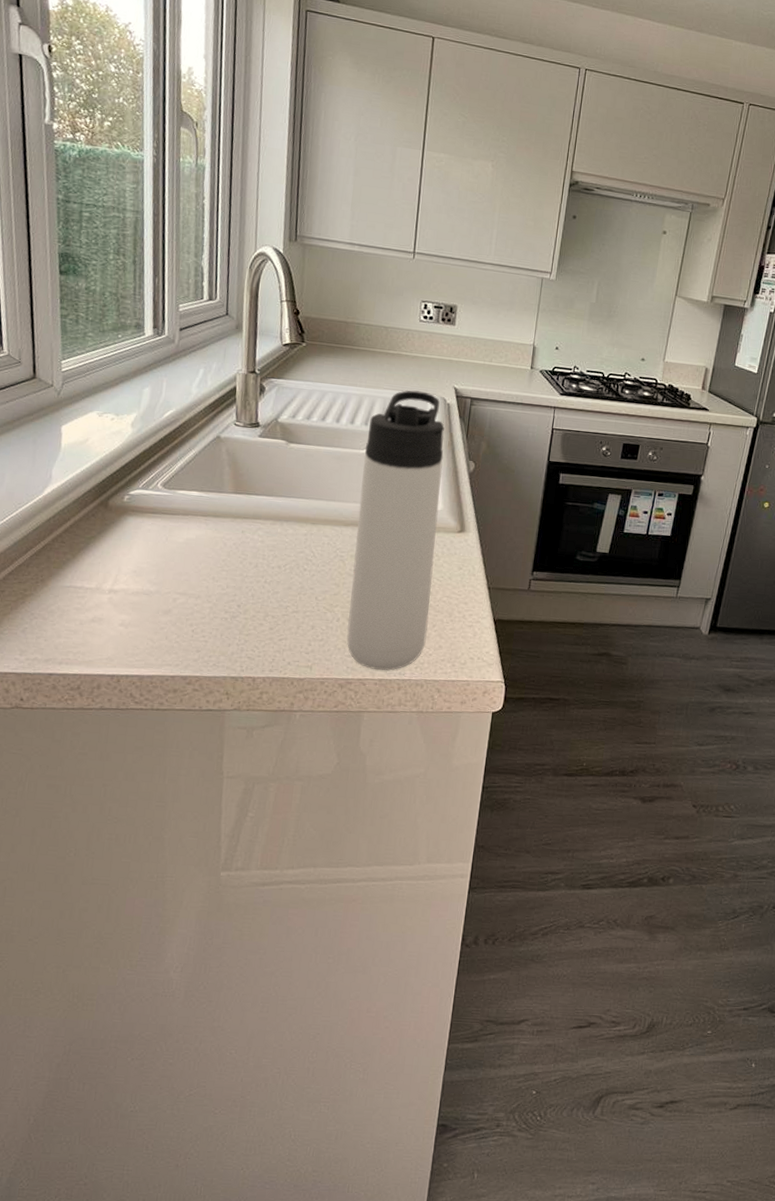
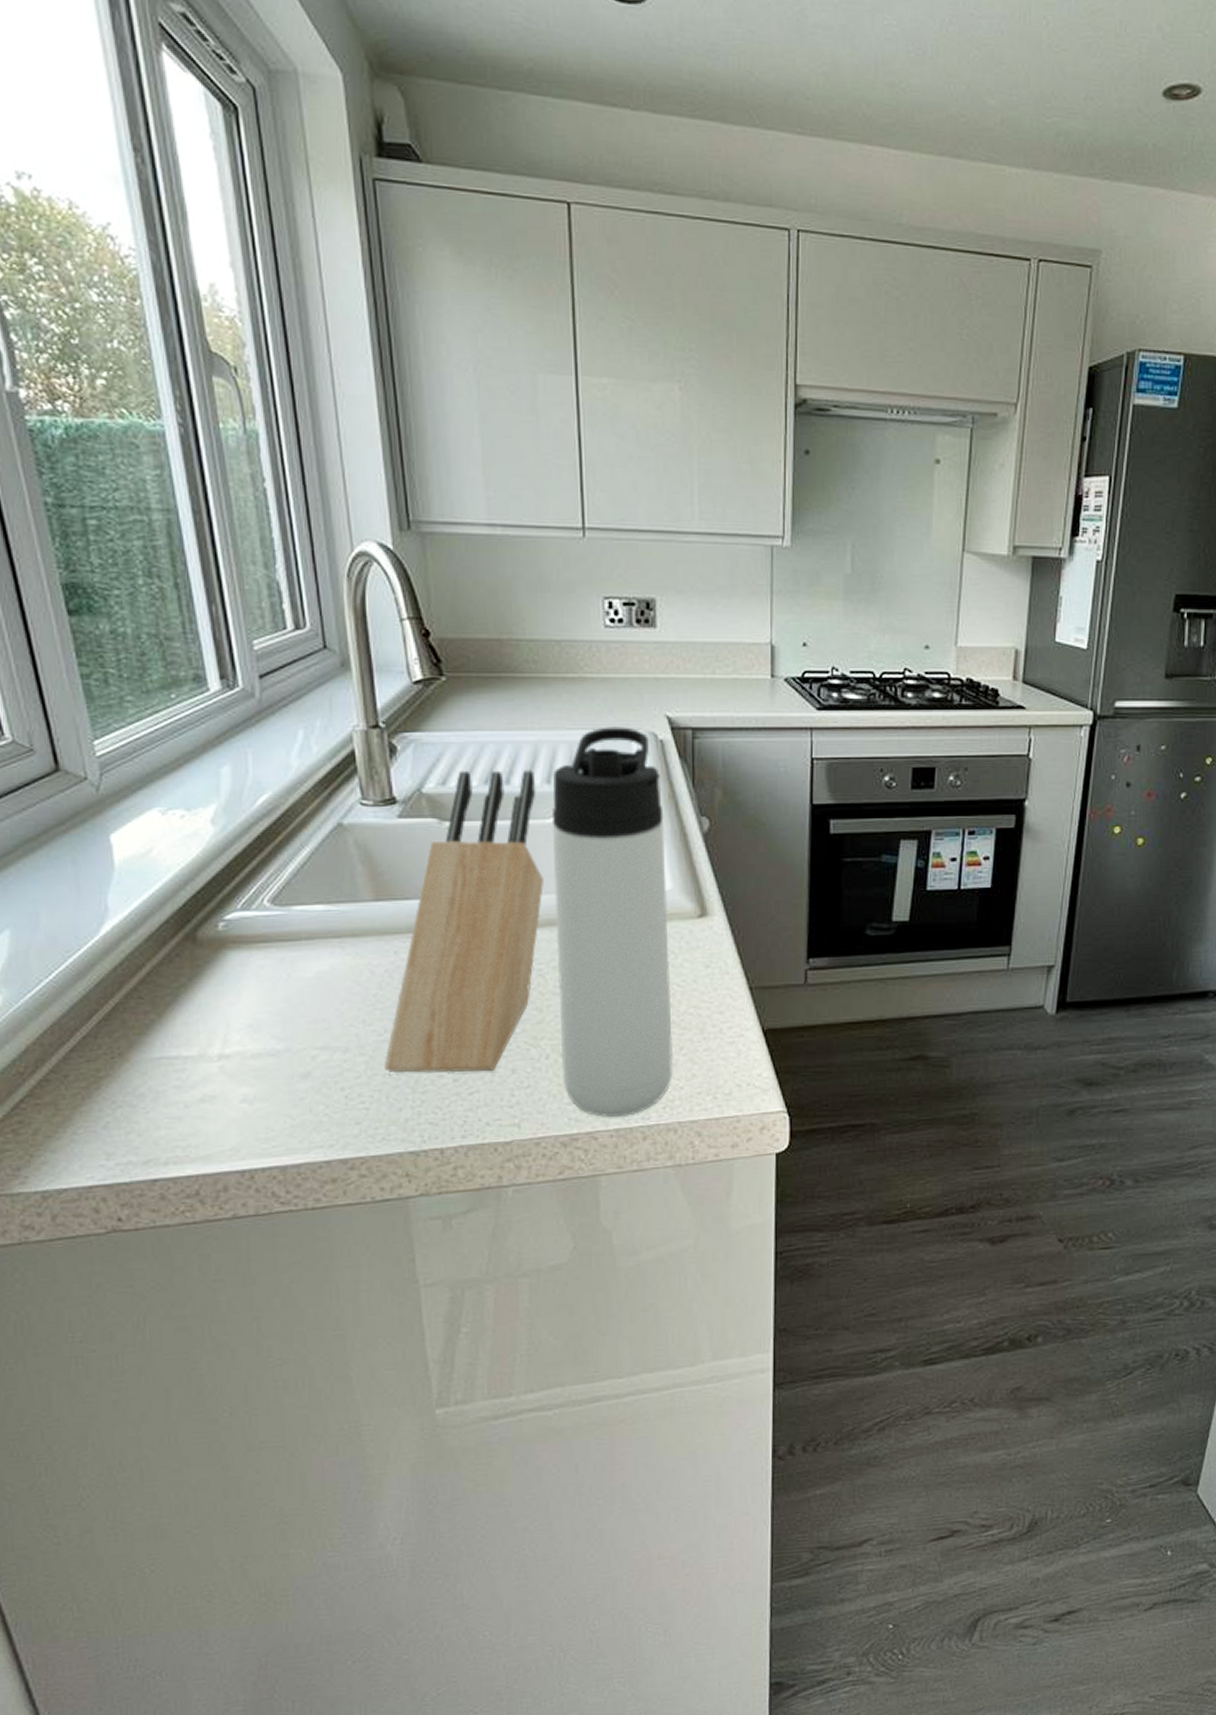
knife block: none [222,409,358,626] -> present [384,770,544,1073]

